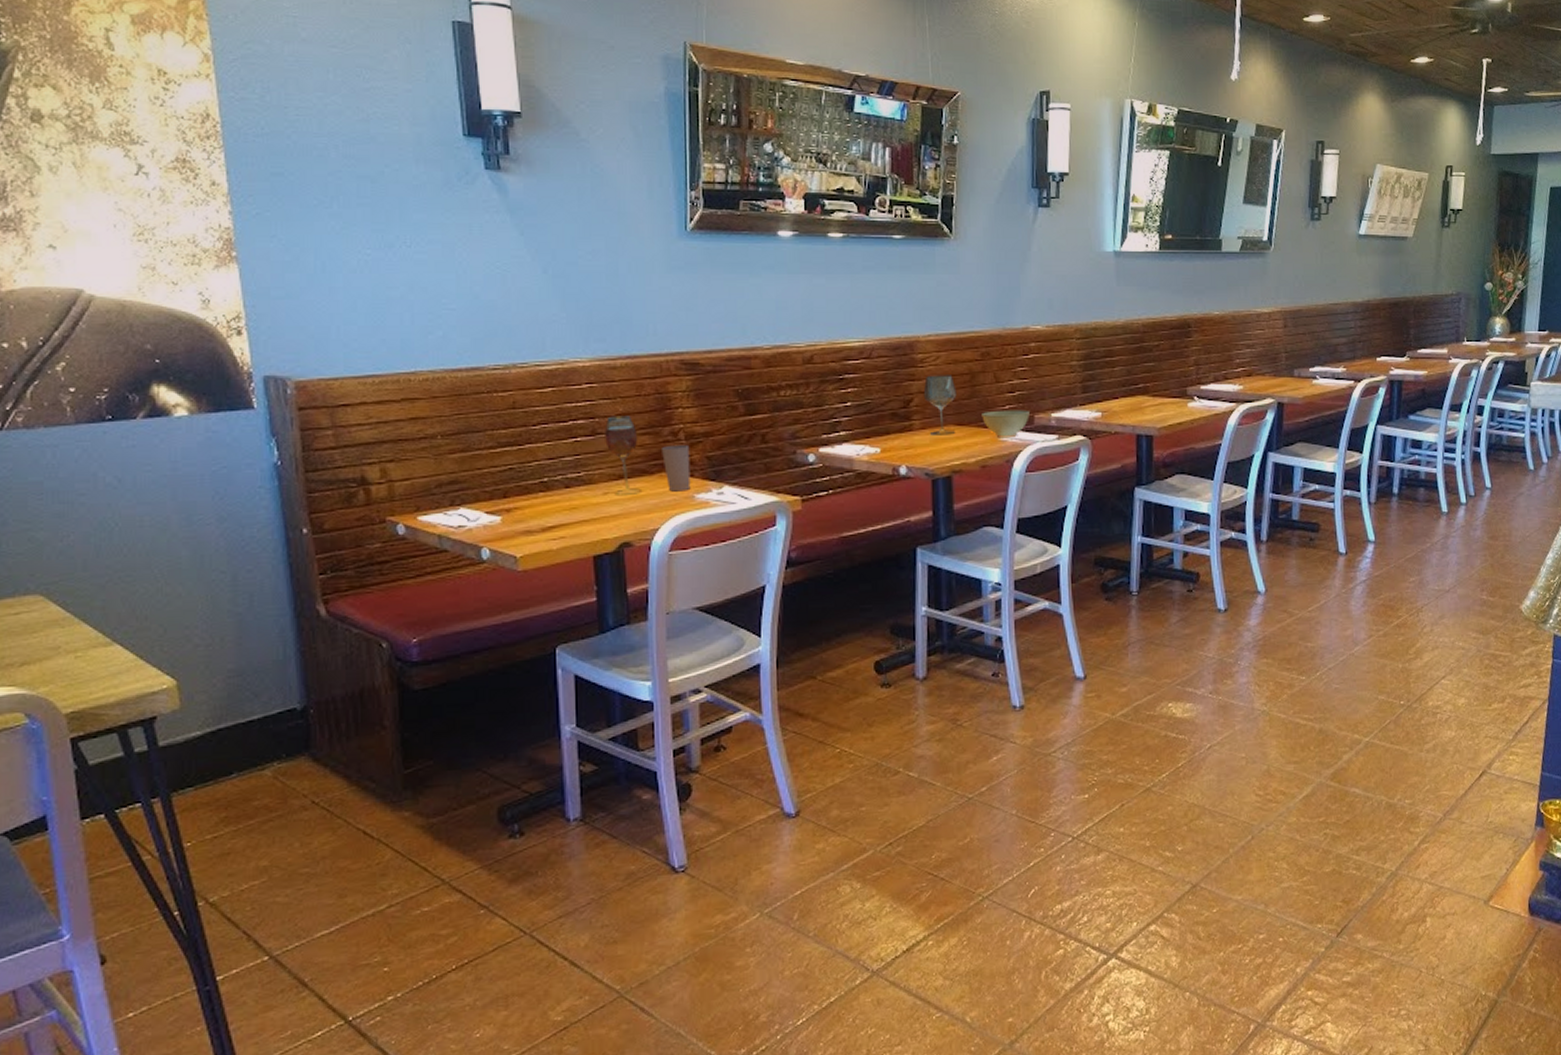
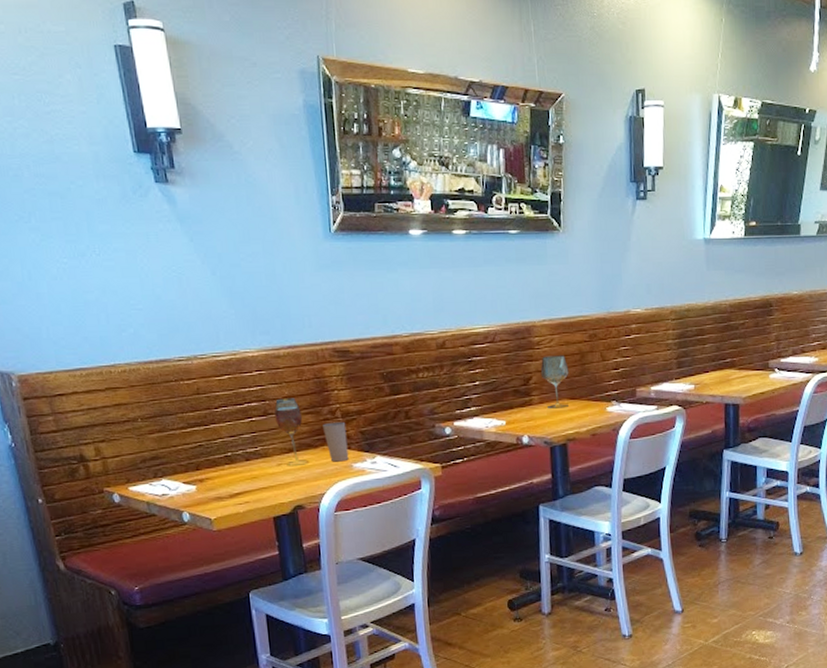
bowl: present [981,410,1030,439] -> none [591,384,632,410]

